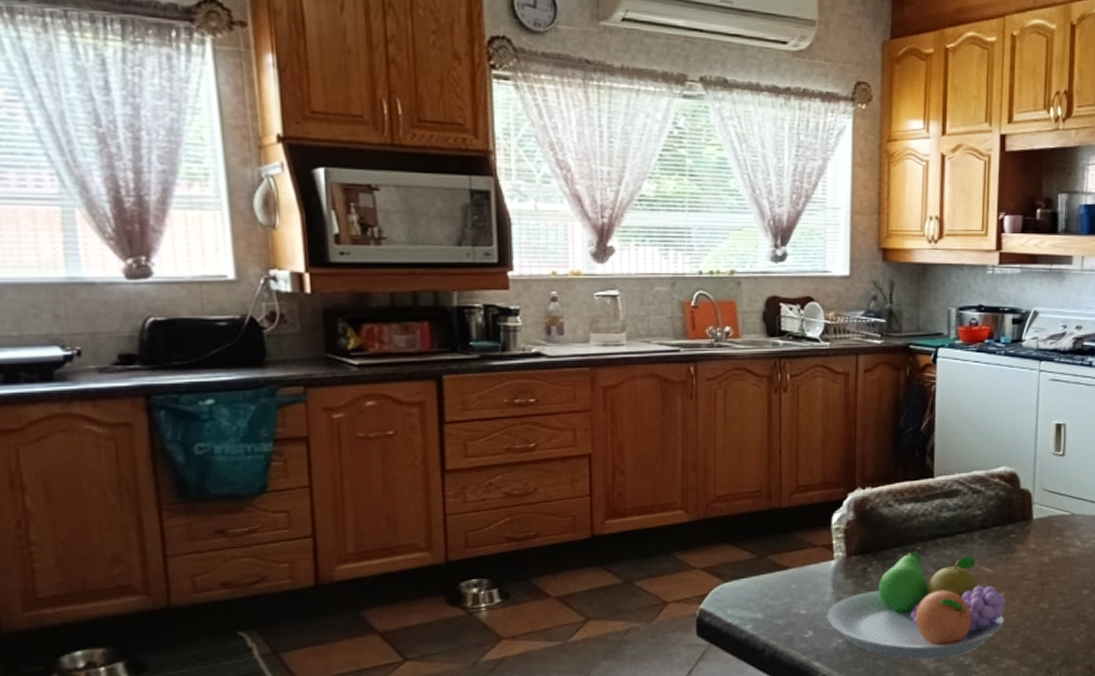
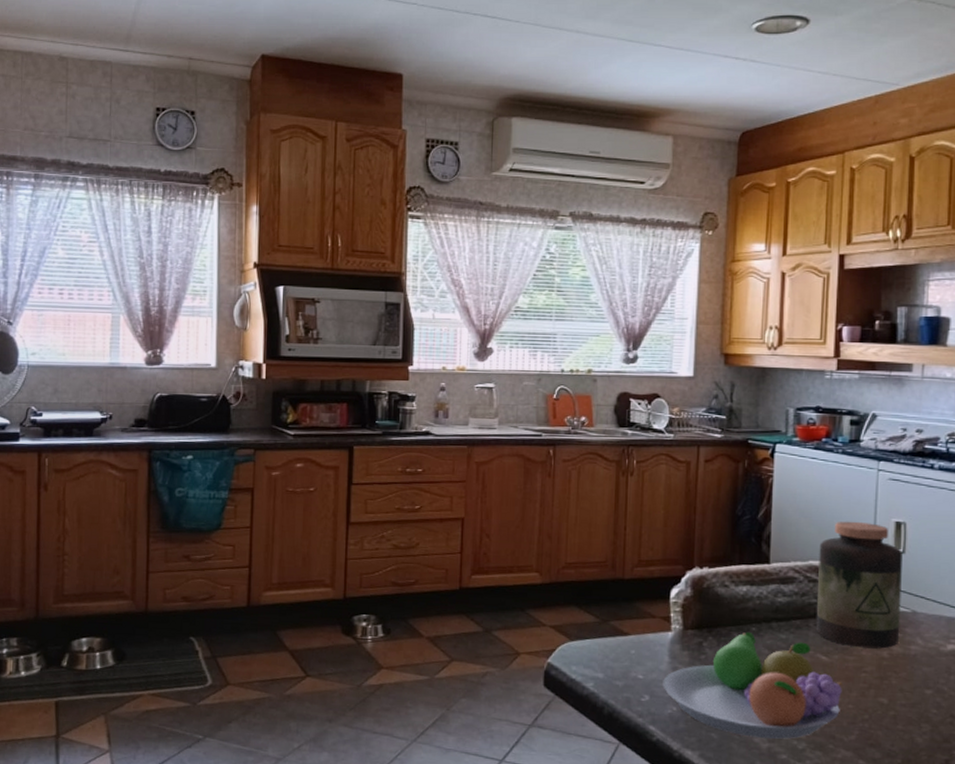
jar: none [980,426,1062,556] -> present [815,521,902,649]

